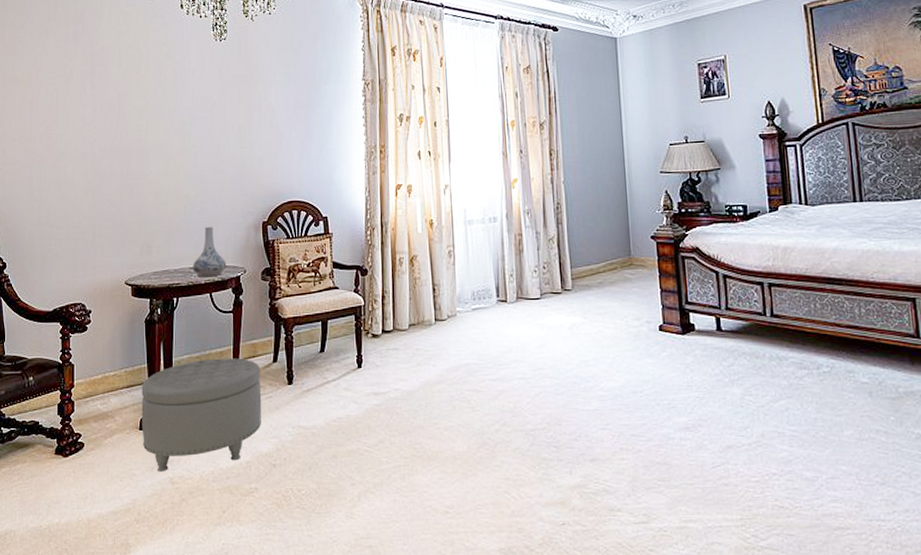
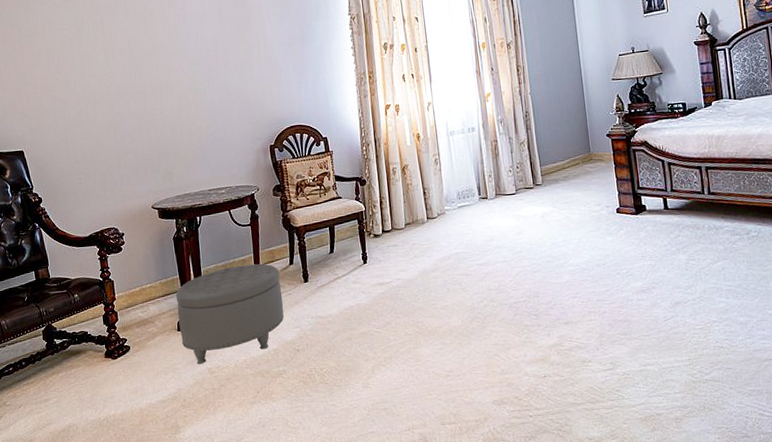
decorative vase: present [192,227,227,278] -> none [211,153,242,198]

